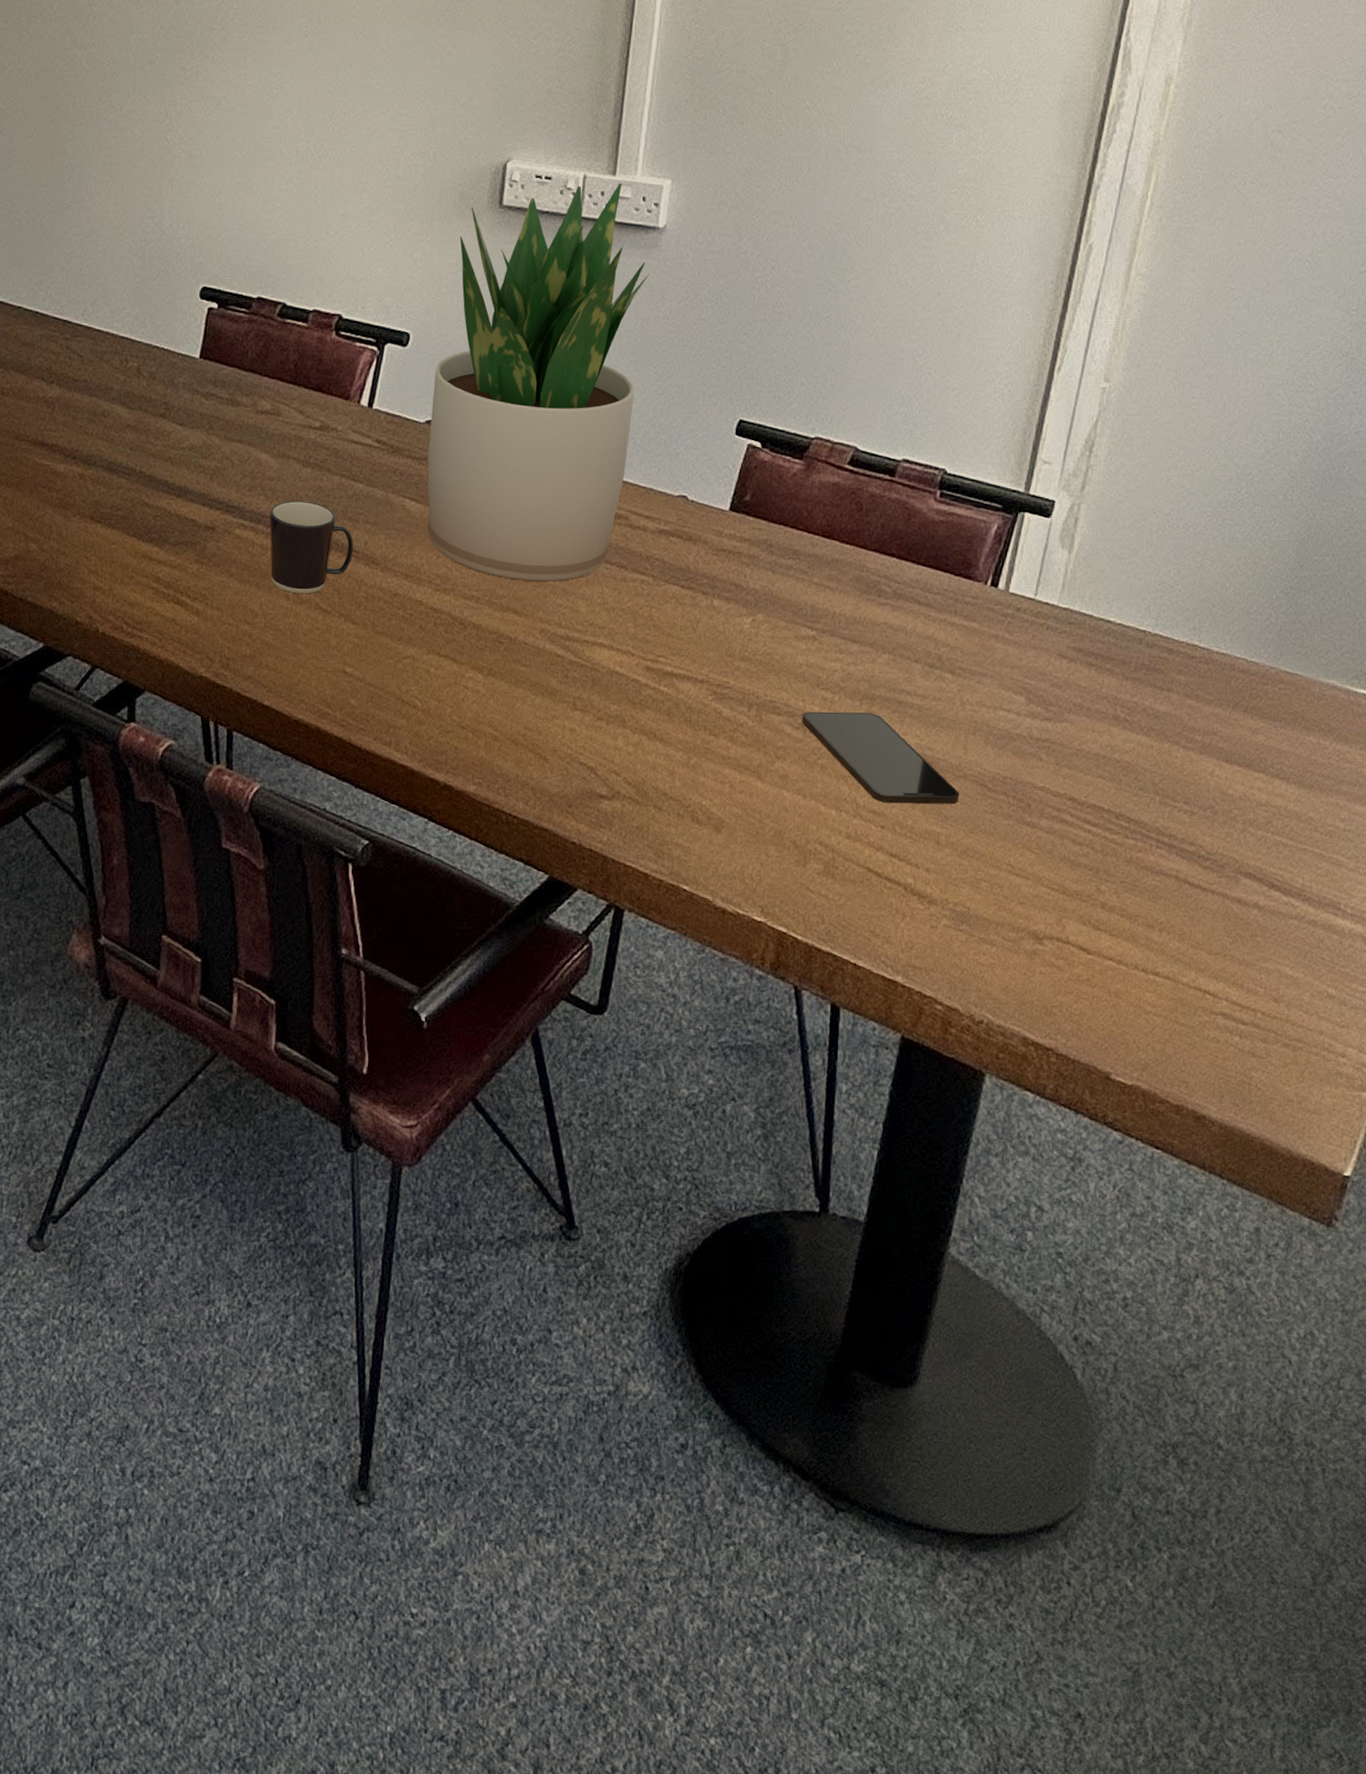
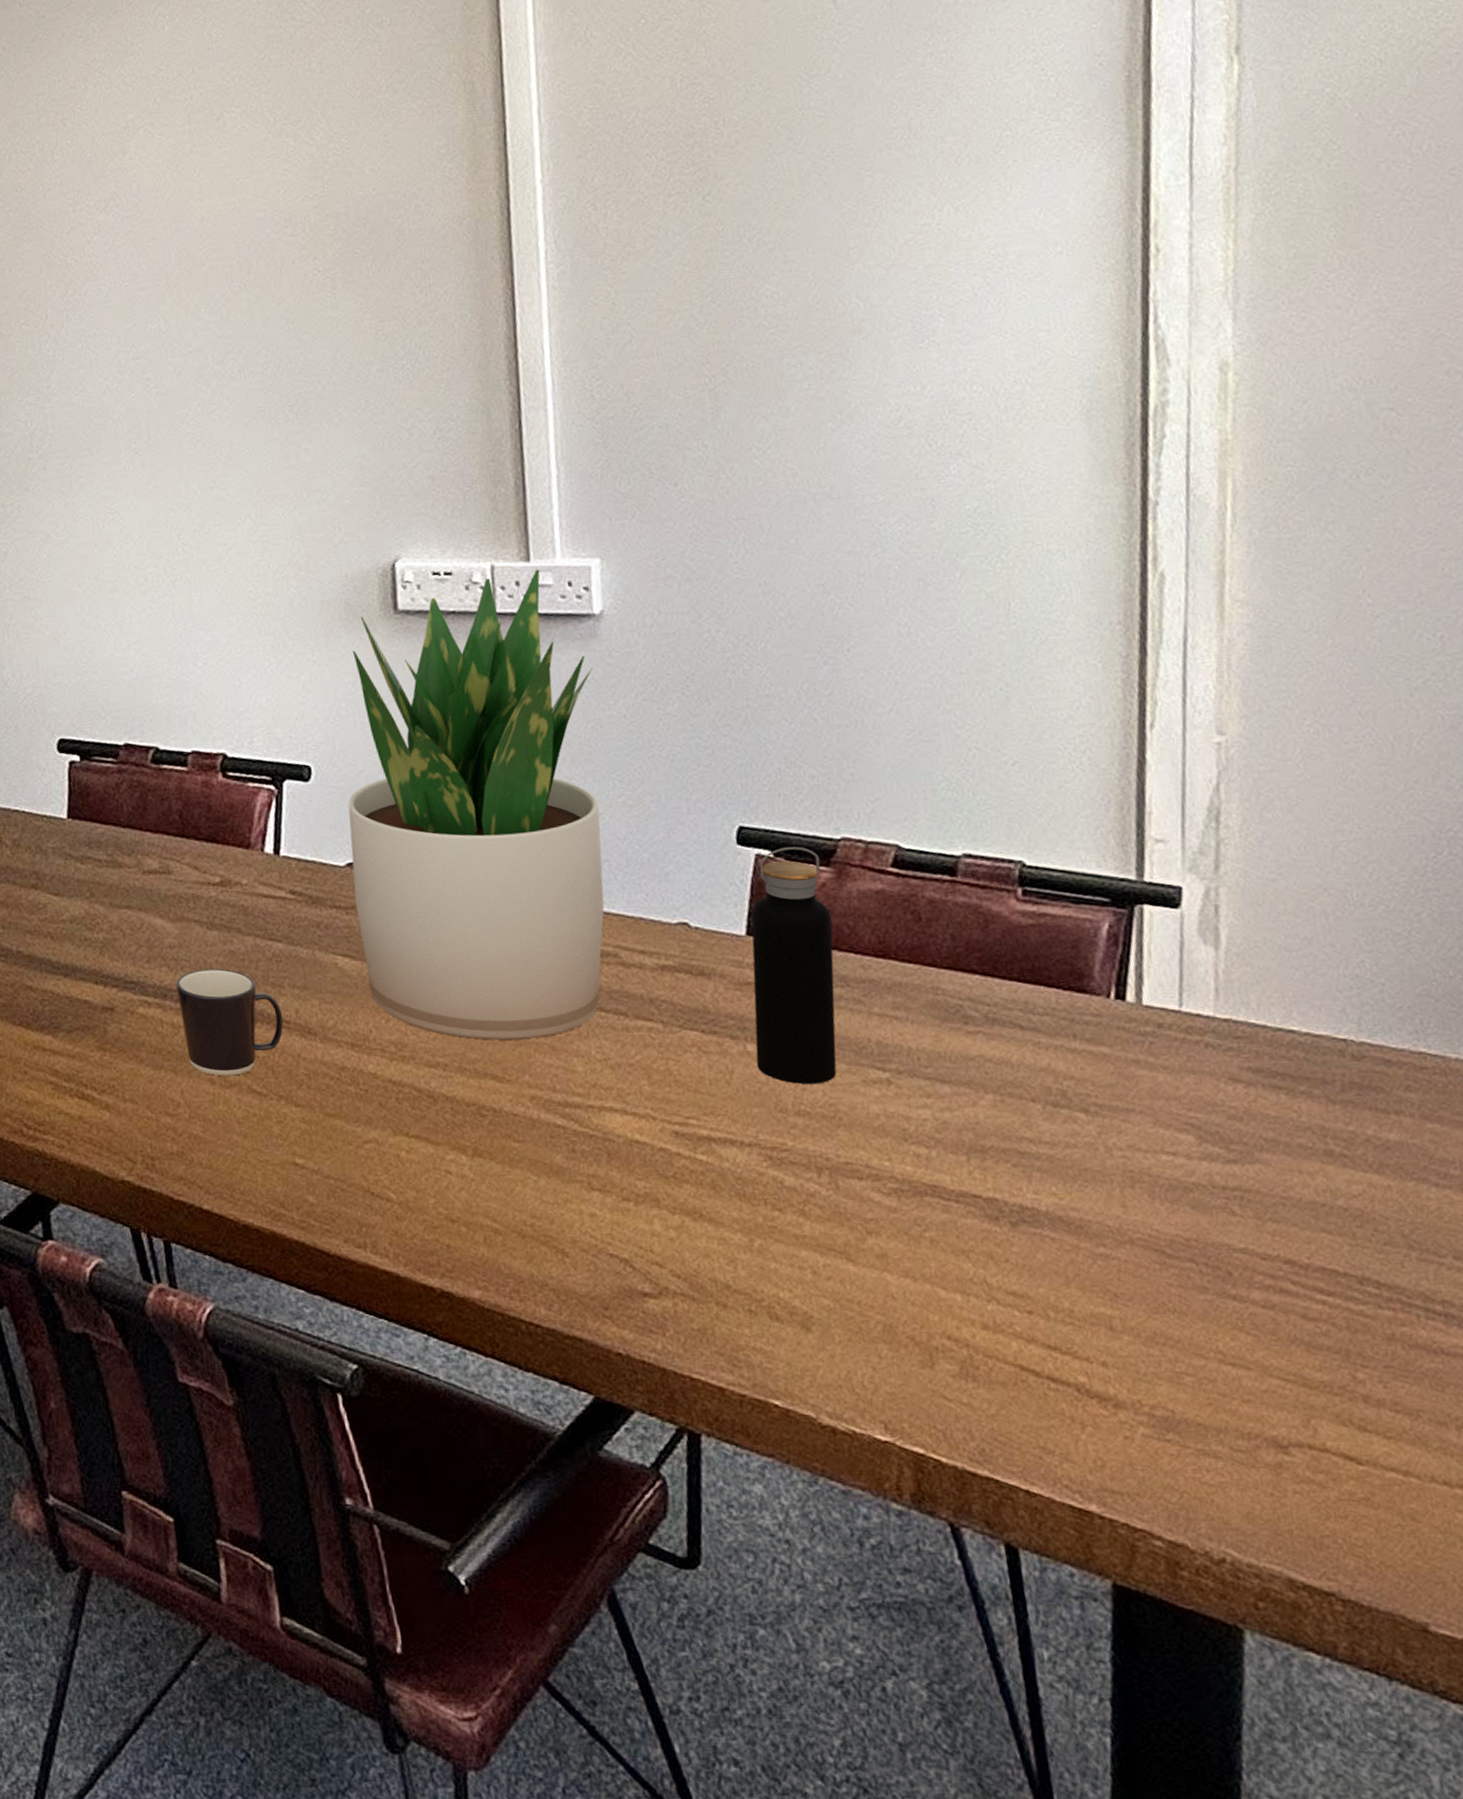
water bottle: none [718,441,796,636] -> present [751,846,837,1085]
phone: present [801,711,960,804] -> none [891,1169,1130,1282]

